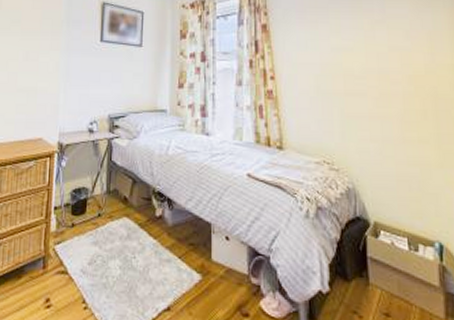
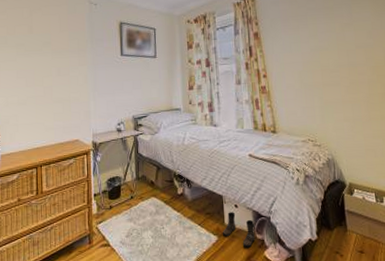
boots: none [207,245,250,294] -> present [222,212,255,248]

